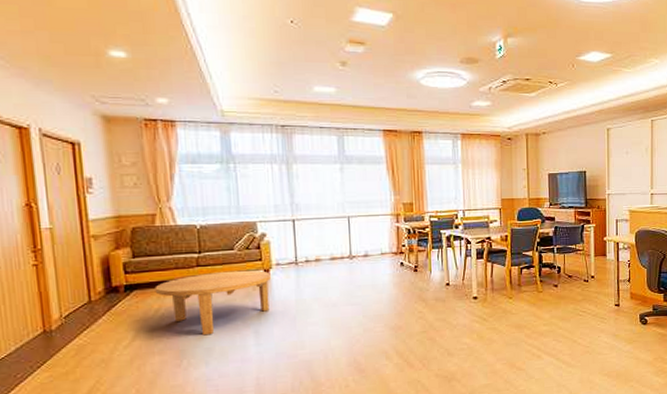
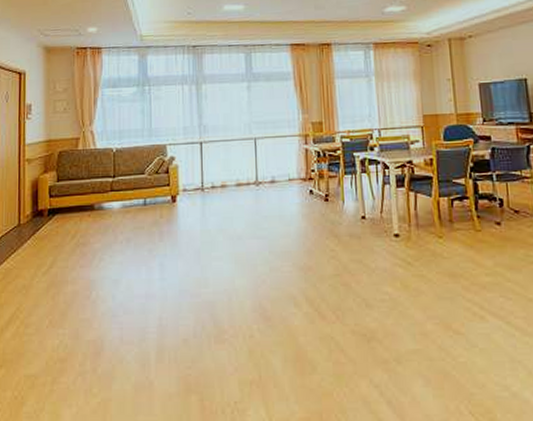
coffee table: present [154,270,271,336] -> none [73,196,177,266]

